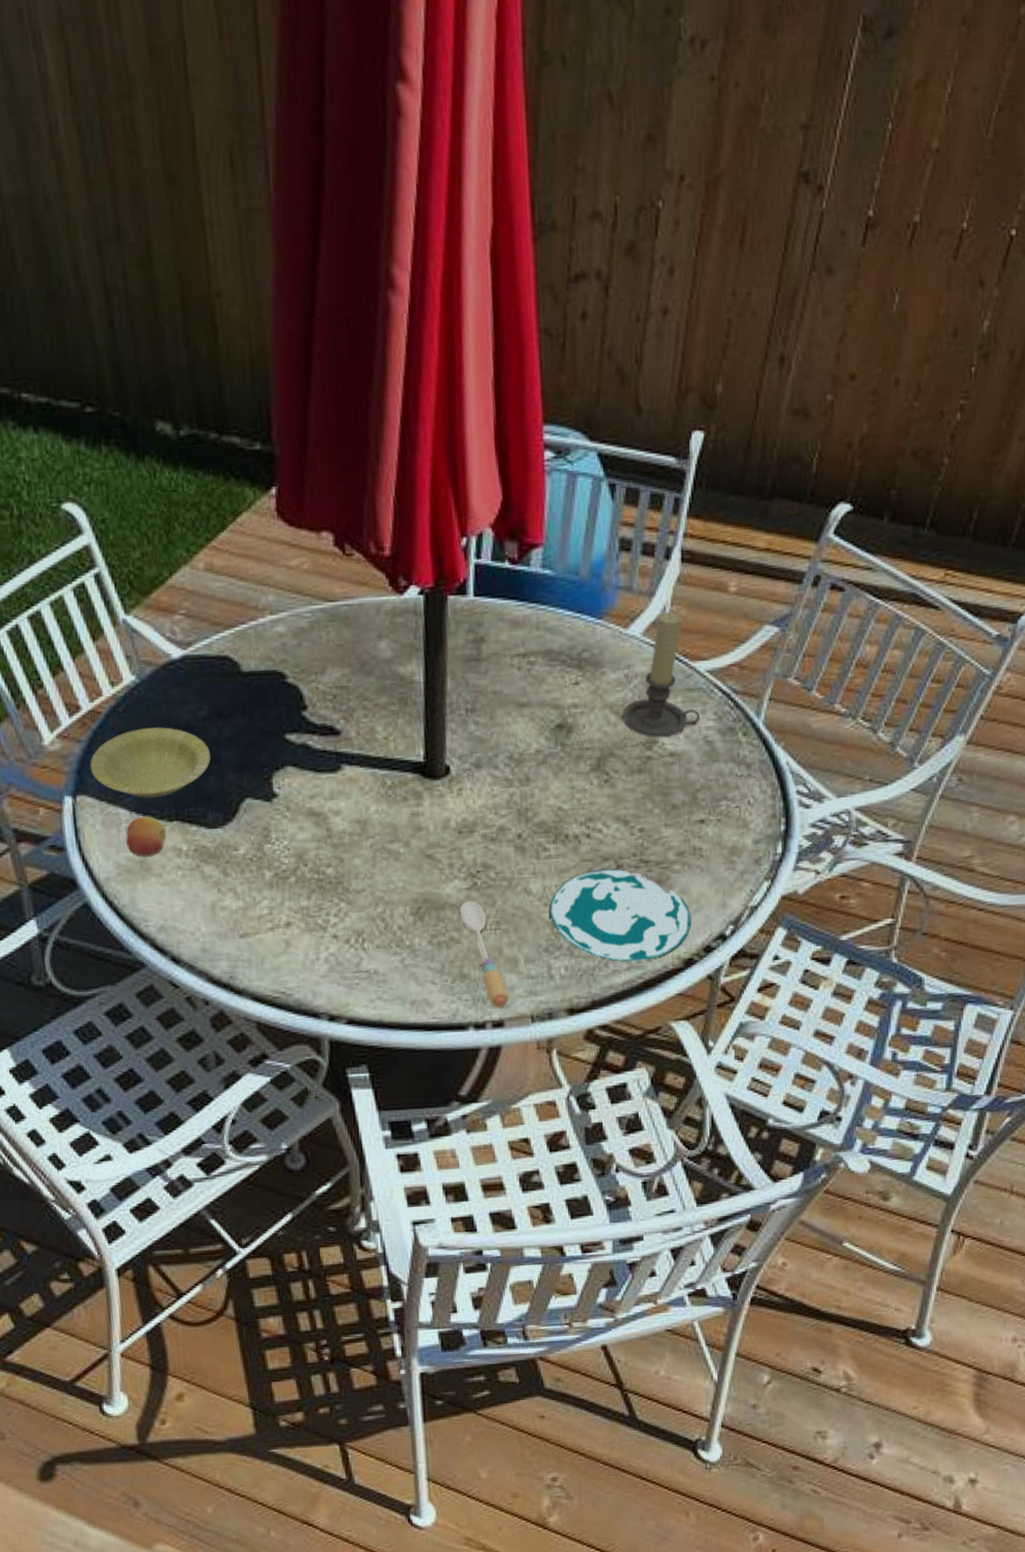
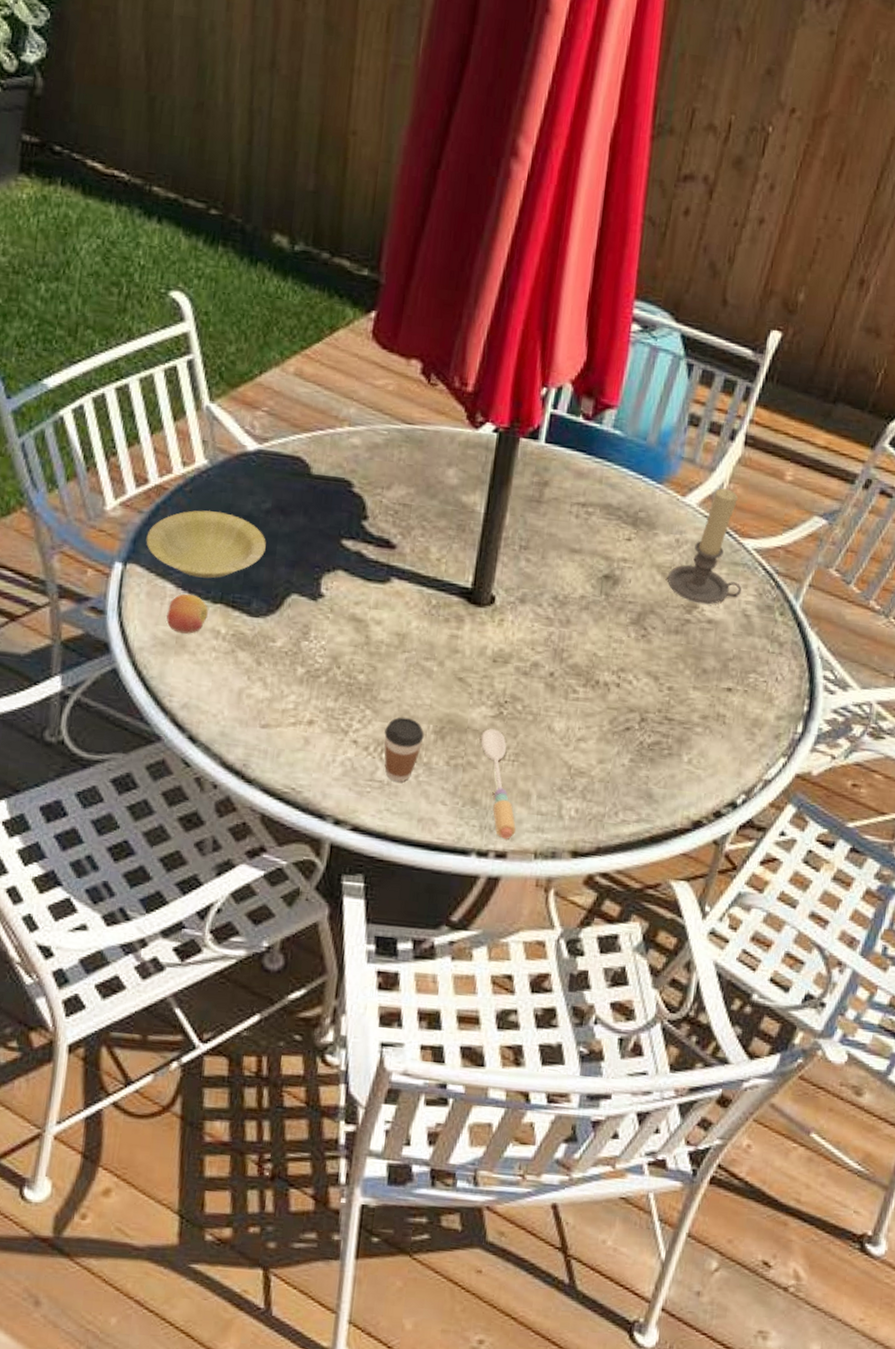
coffee cup: none [362,903,403,969] -> present [384,717,424,783]
plate: present [550,868,691,961] -> none [569,719,706,815]

